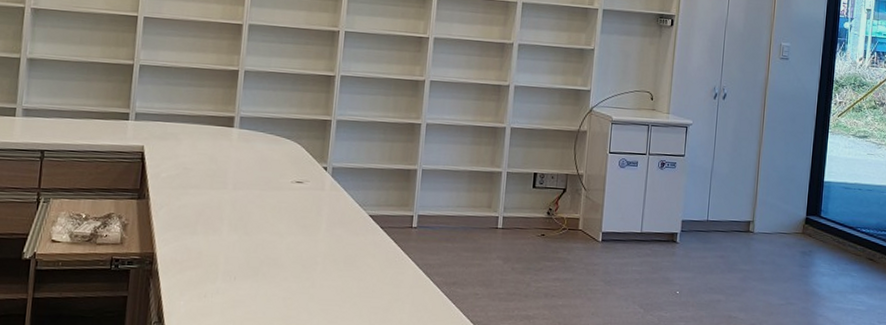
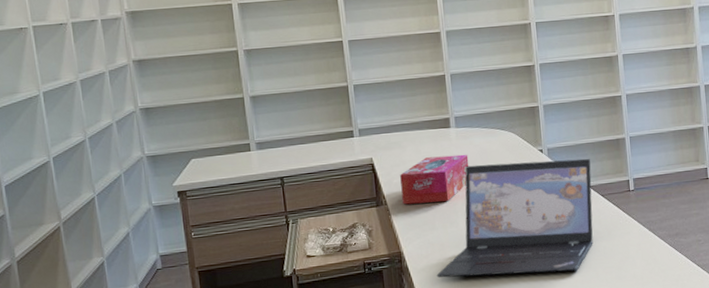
tissue box: none [166,155,247,207] -> present [400,154,469,205]
laptop: none [187,171,376,306] -> present [436,158,593,278]

